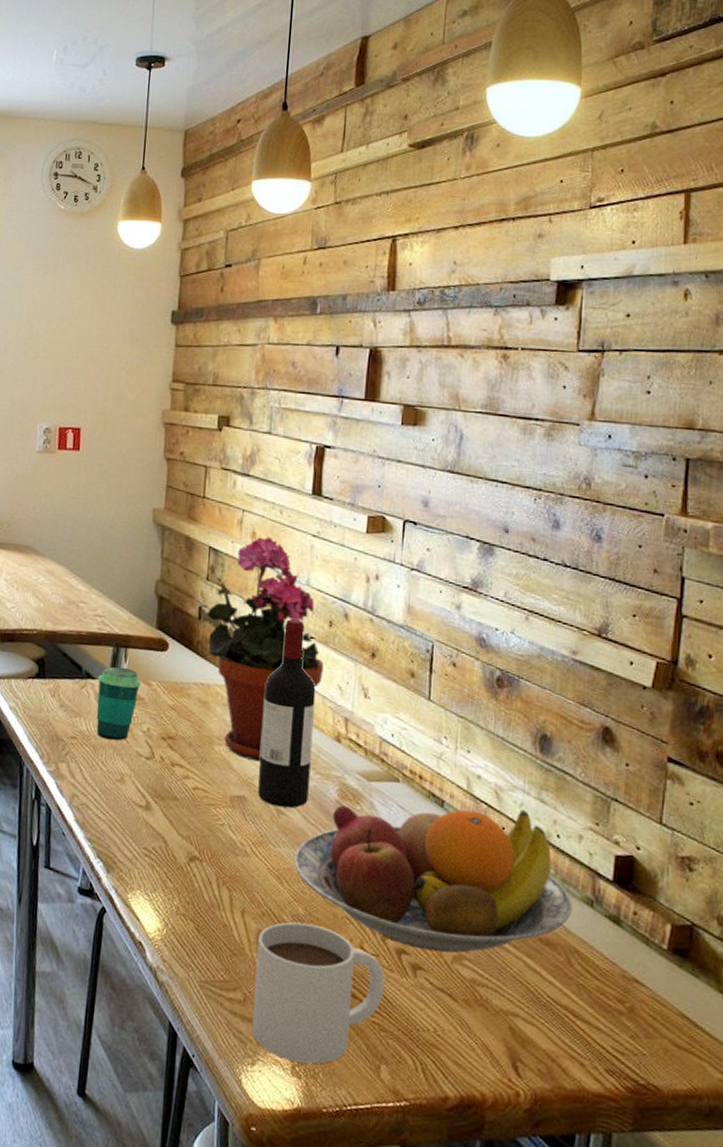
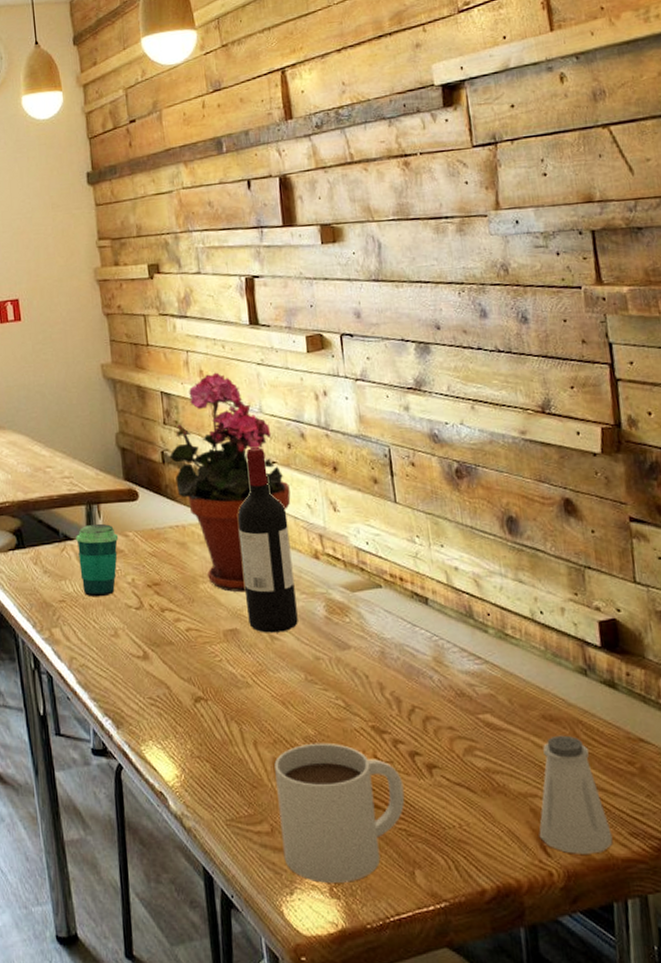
fruit bowl: present [293,805,572,953] -> none [294,593,568,748]
saltshaker: none [513,960,588,1083] -> present [539,735,613,854]

